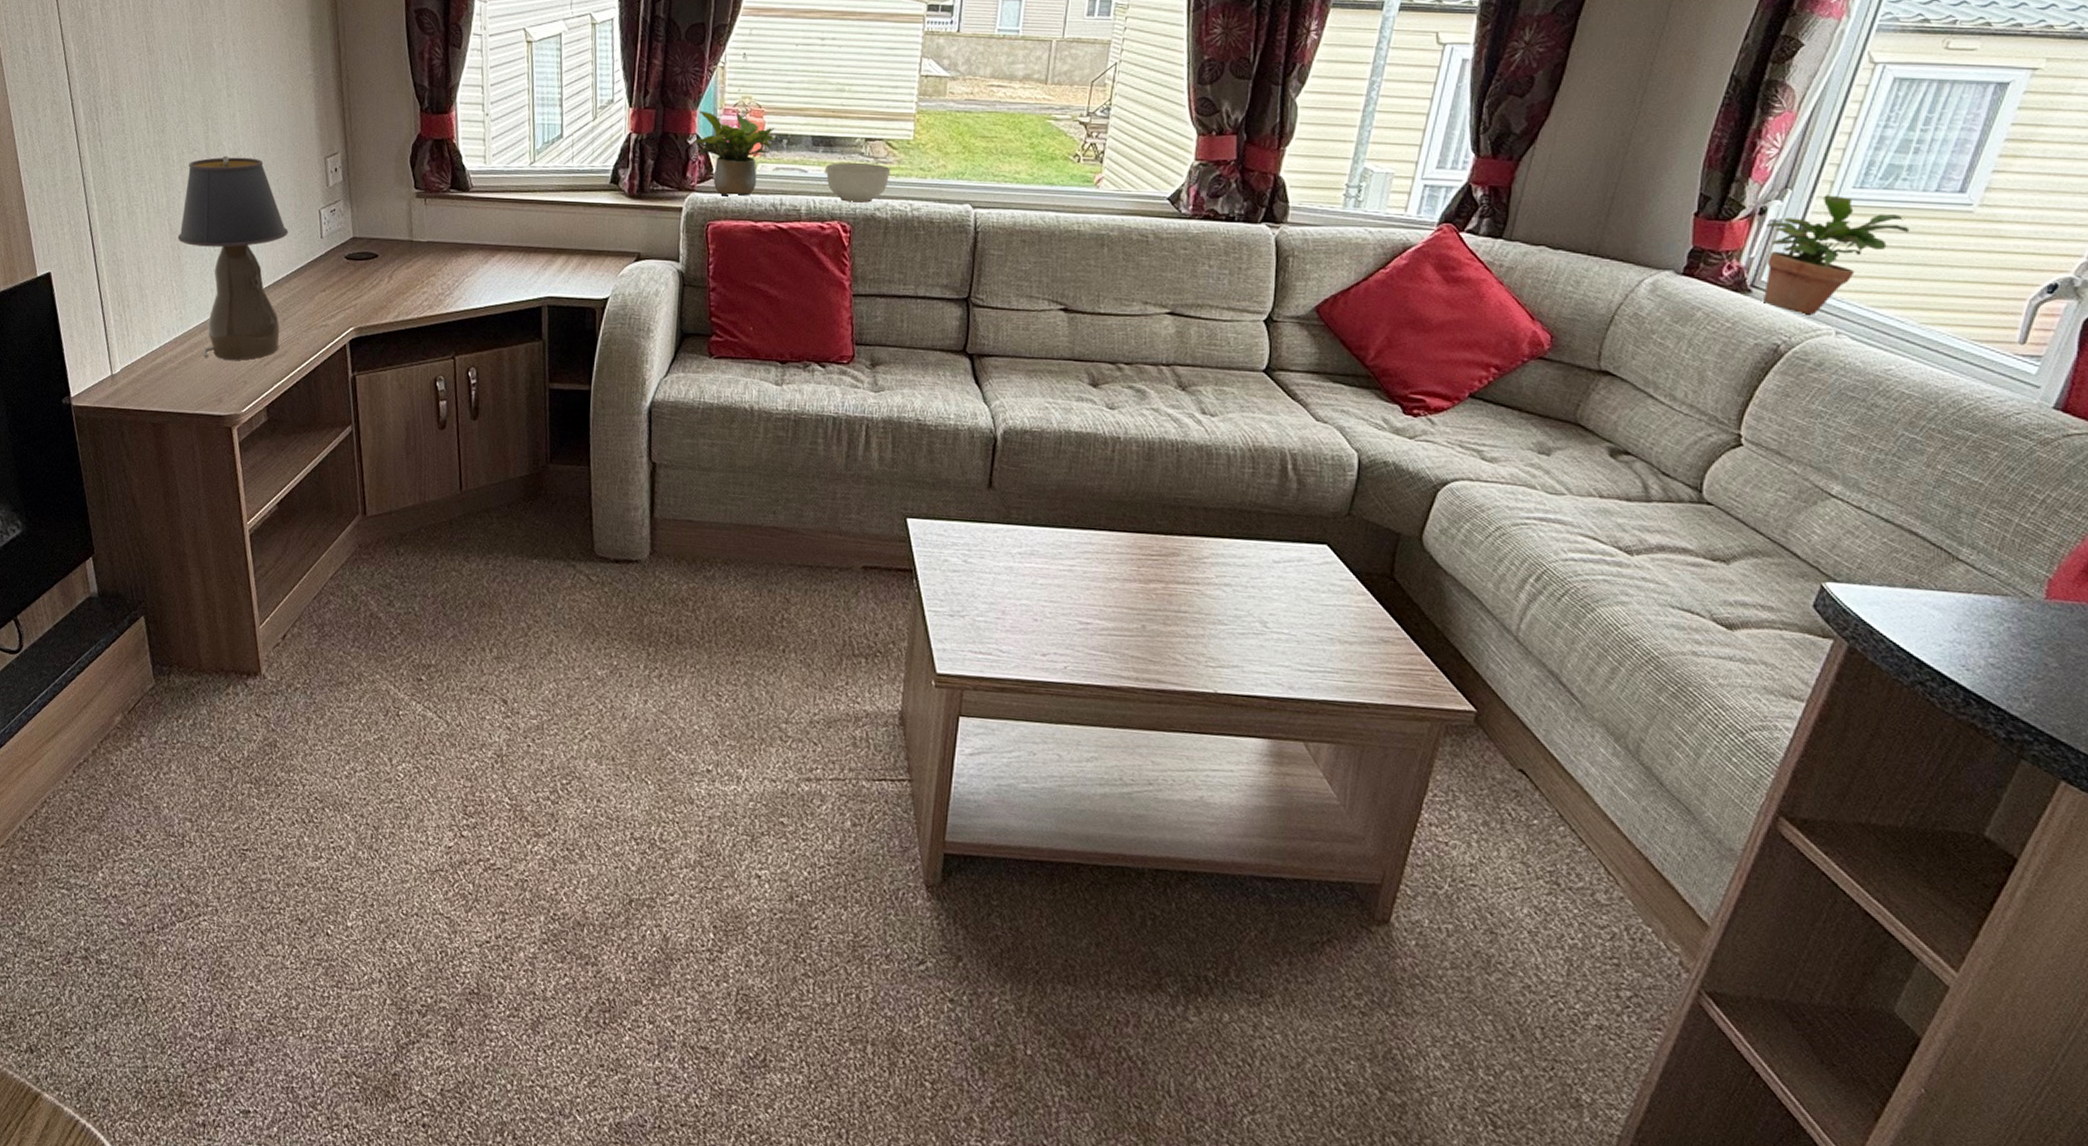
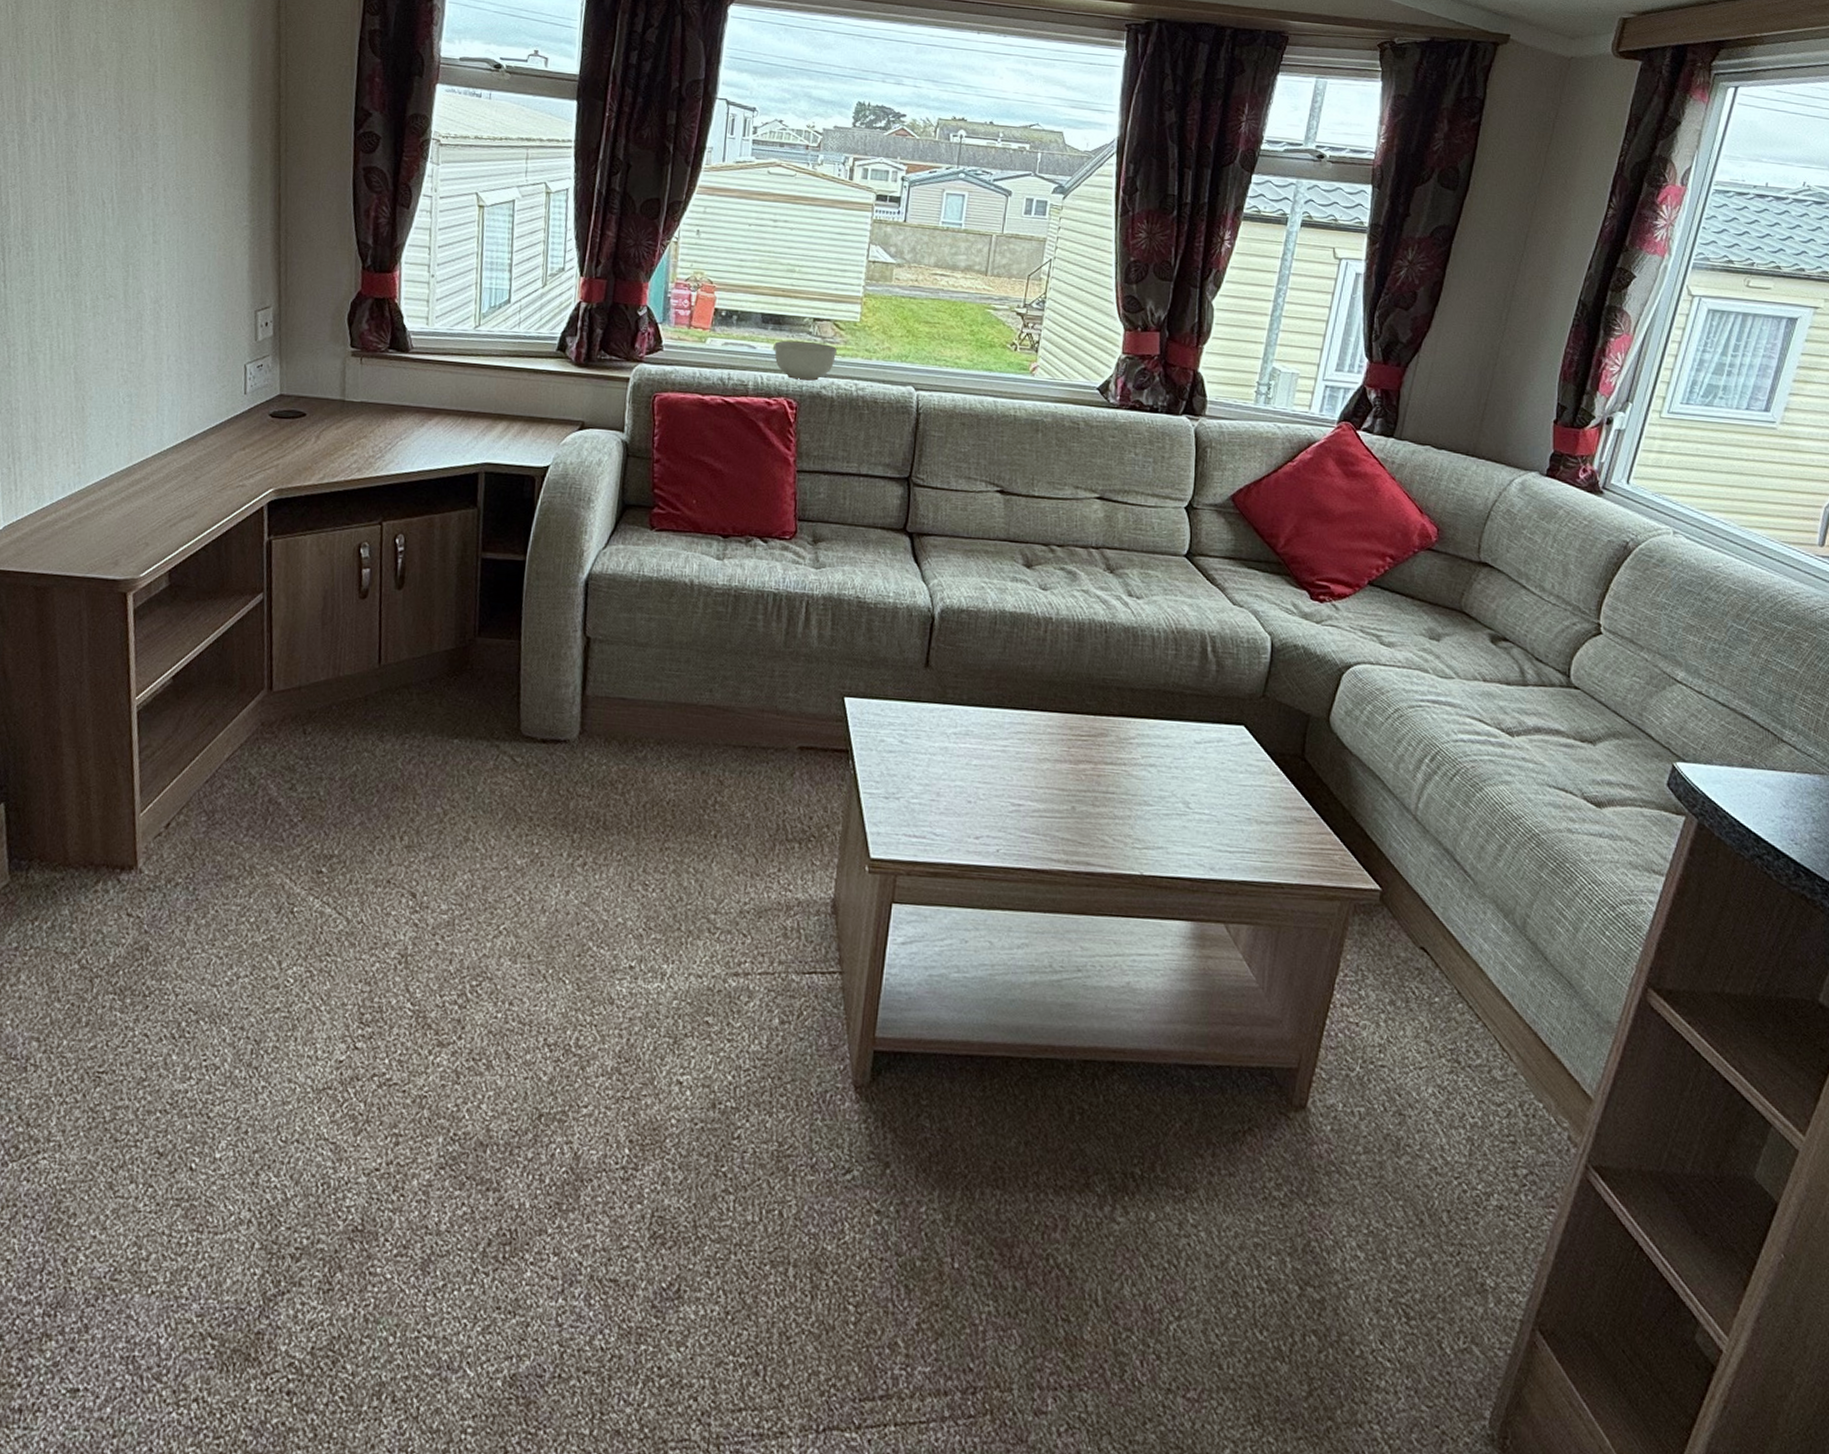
table lamp: present [177,155,289,361] -> none [83,303,209,521]
potted plant: present [695,110,777,196] -> none [645,283,727,369]
potted plant: present [1764,195,1910,315] -> none [1612,409,1728,516]

